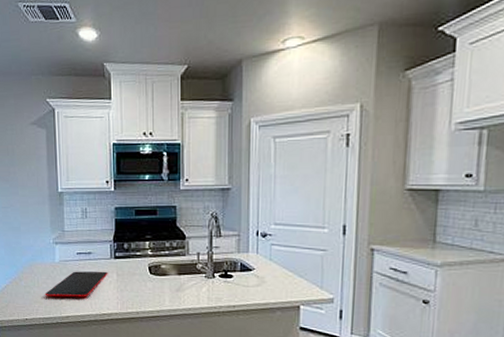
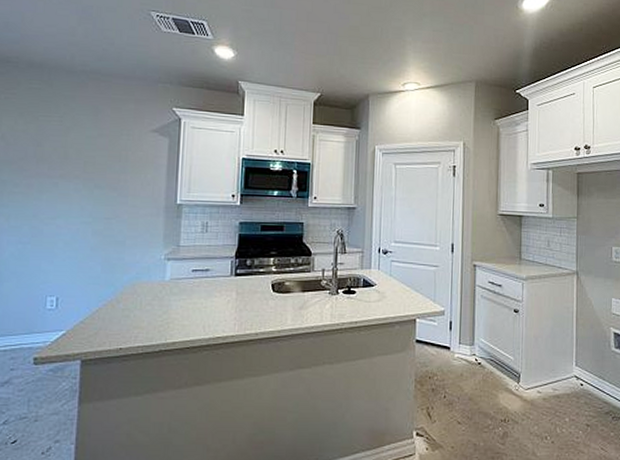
cutting board: present [45,271,108,297] -> none [148,289,227,320]

